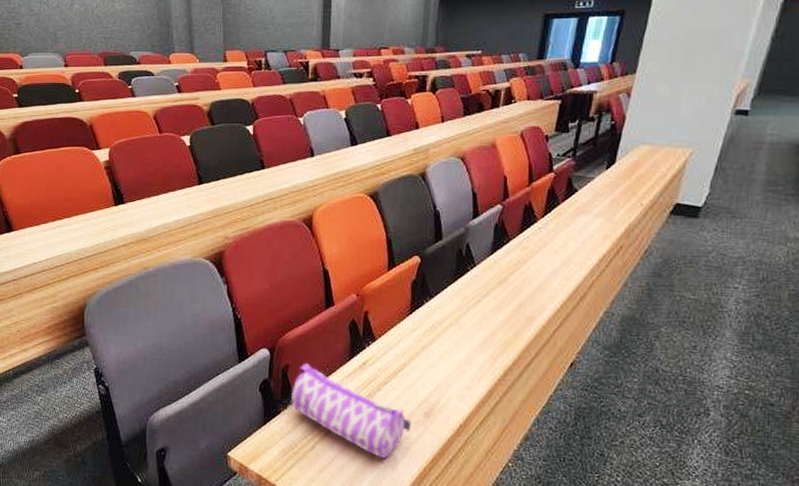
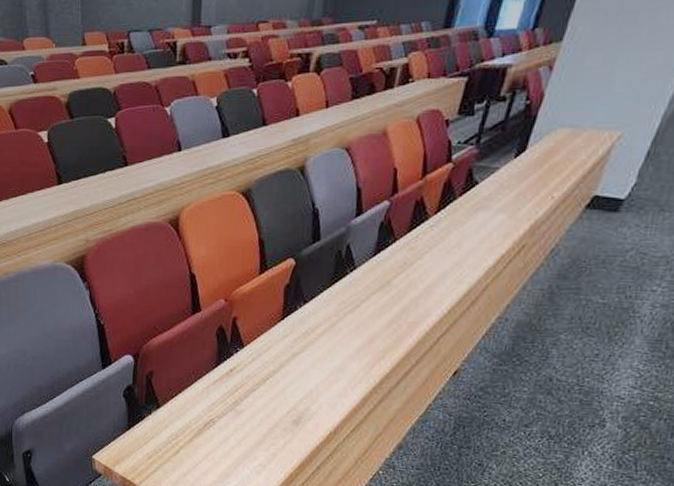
pencil case: present [290,363,412,458] -> none [154,370,279,464]

